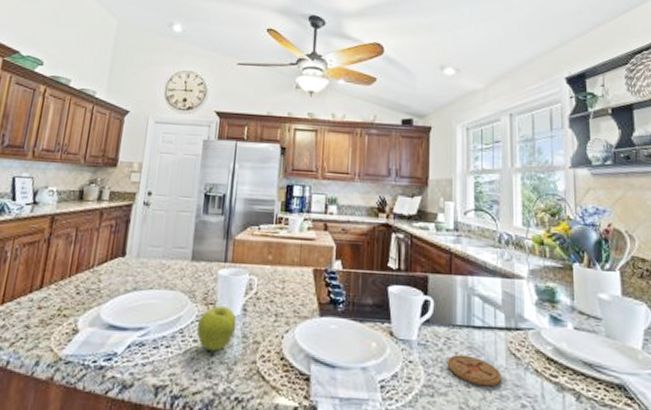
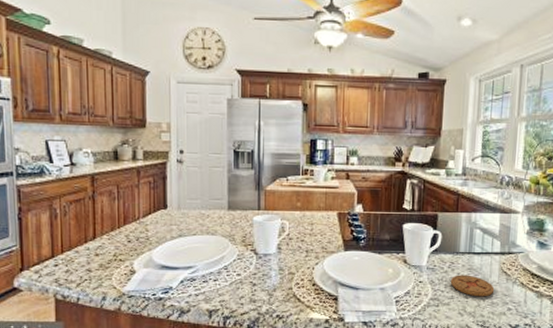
fruit: present [197,305,237,351] -> none [240,246,273,282]

